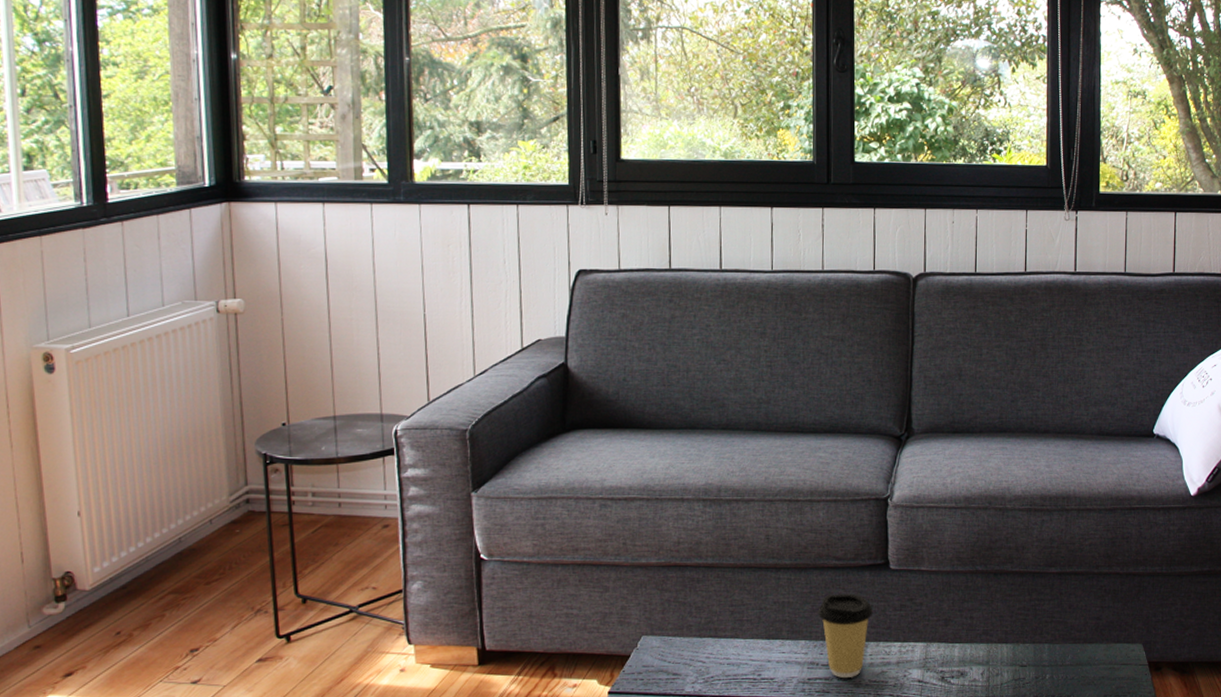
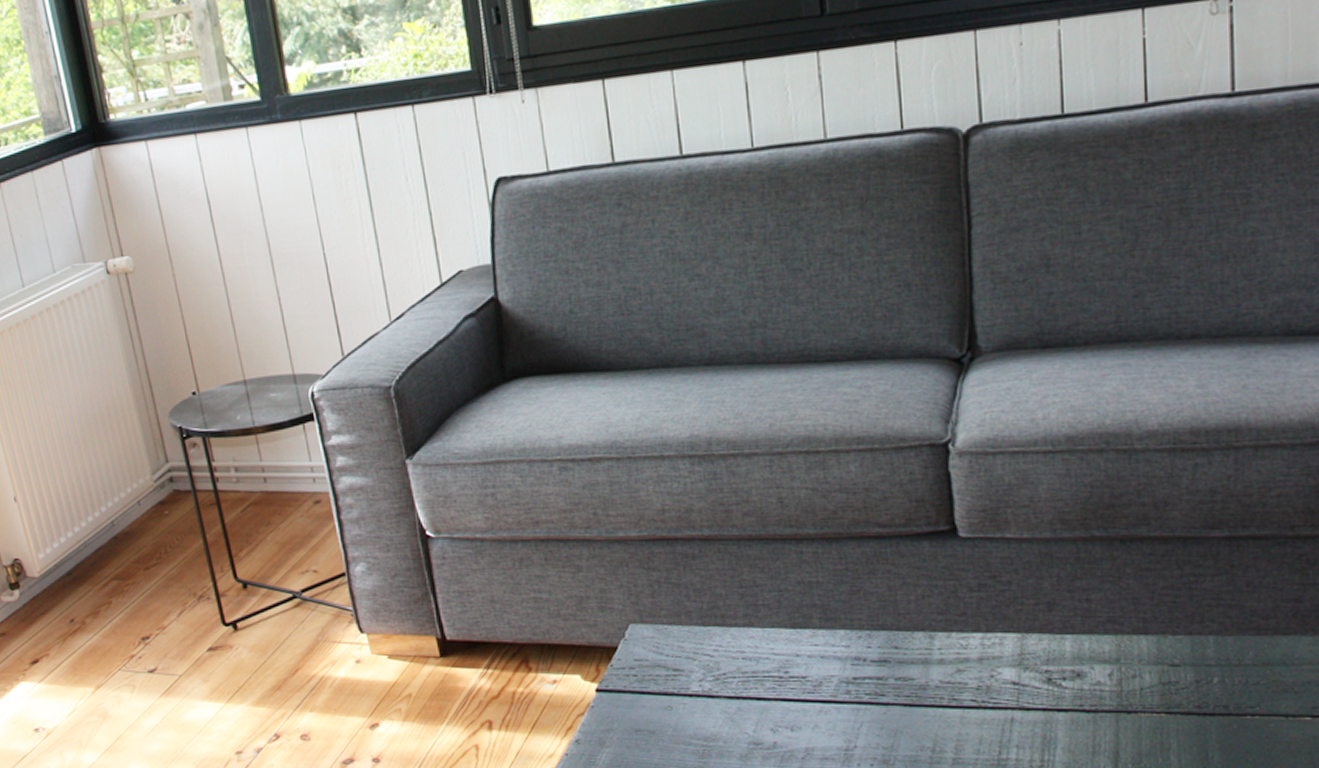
coffee cup: present [817,593,874,679] -> none [859,570,939,679]

